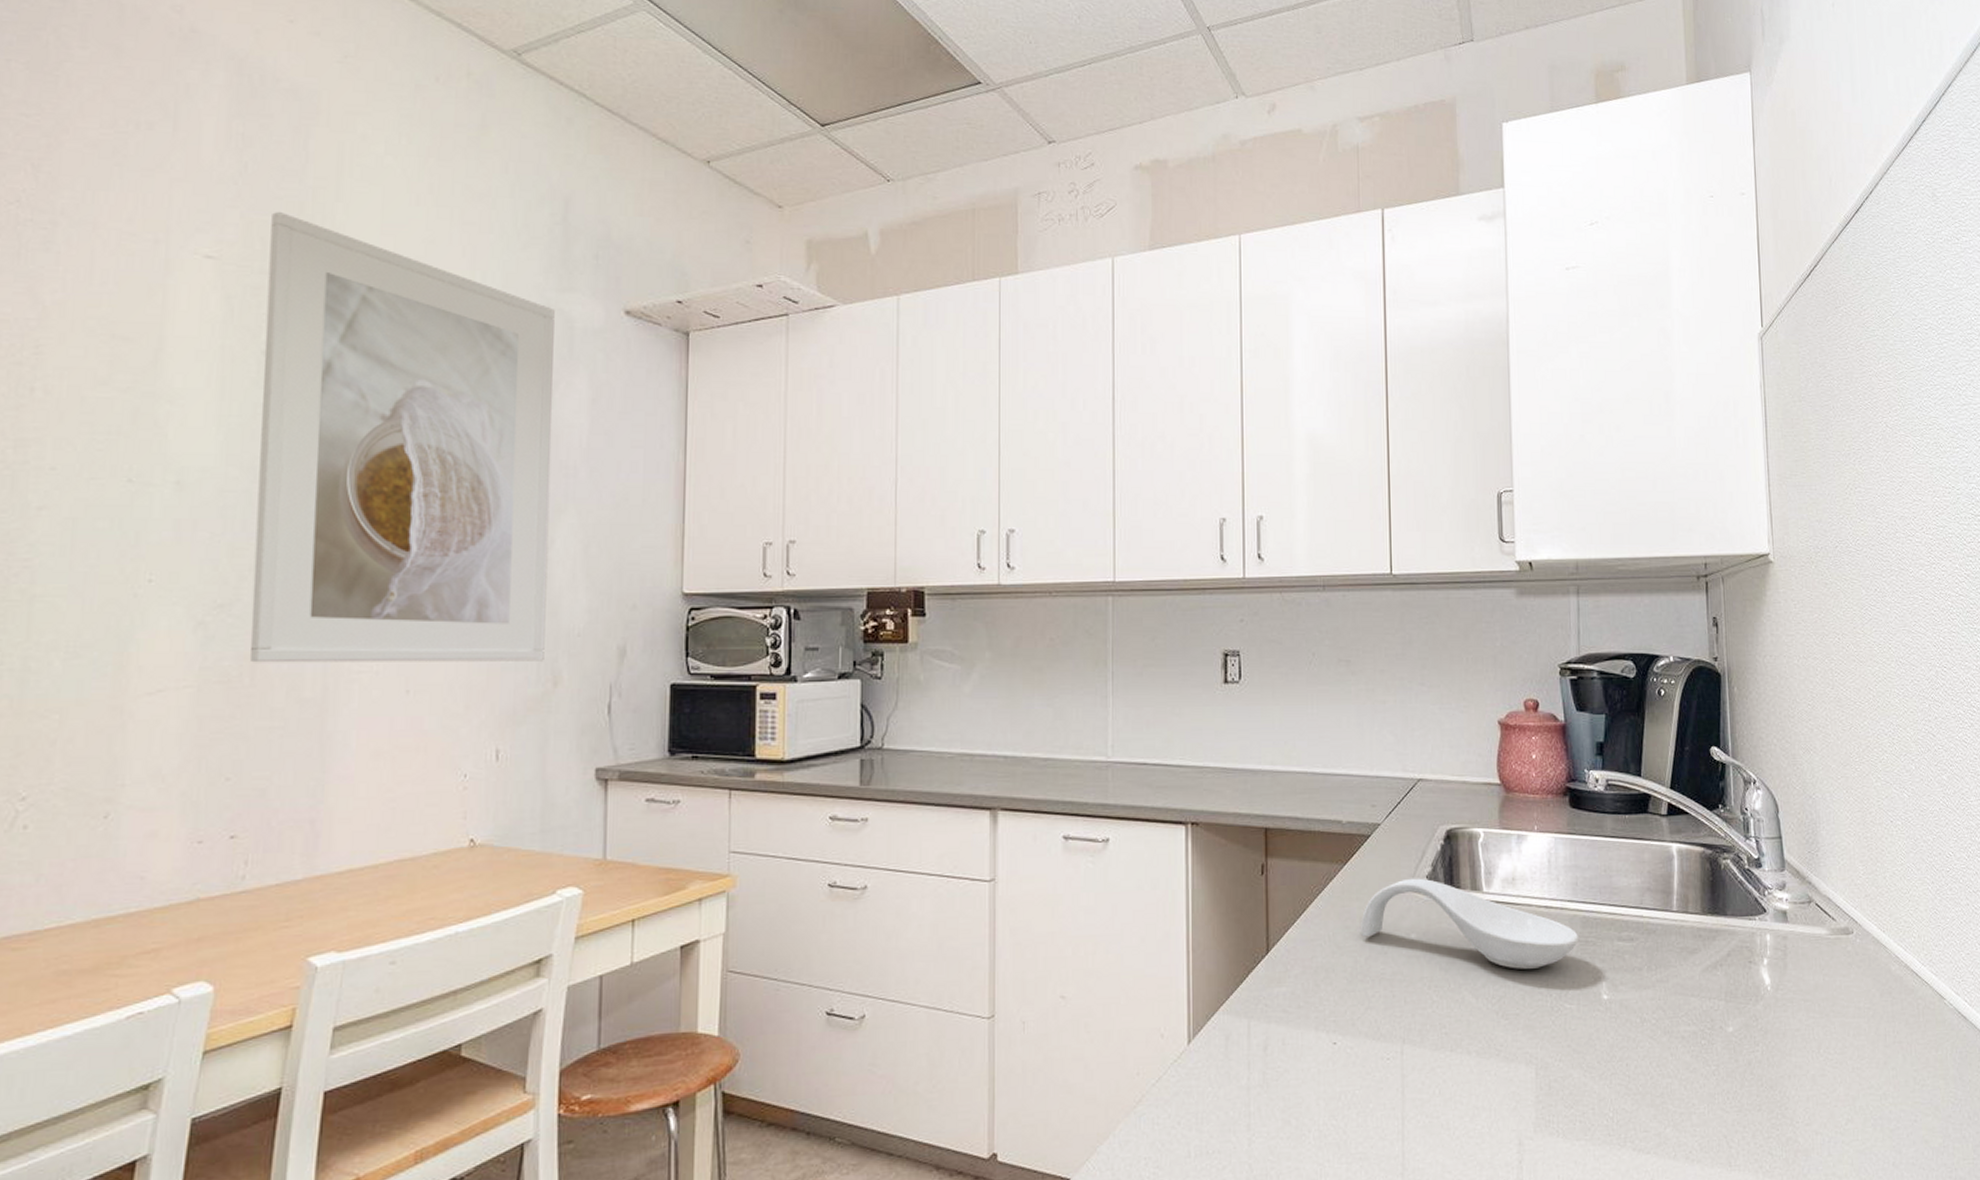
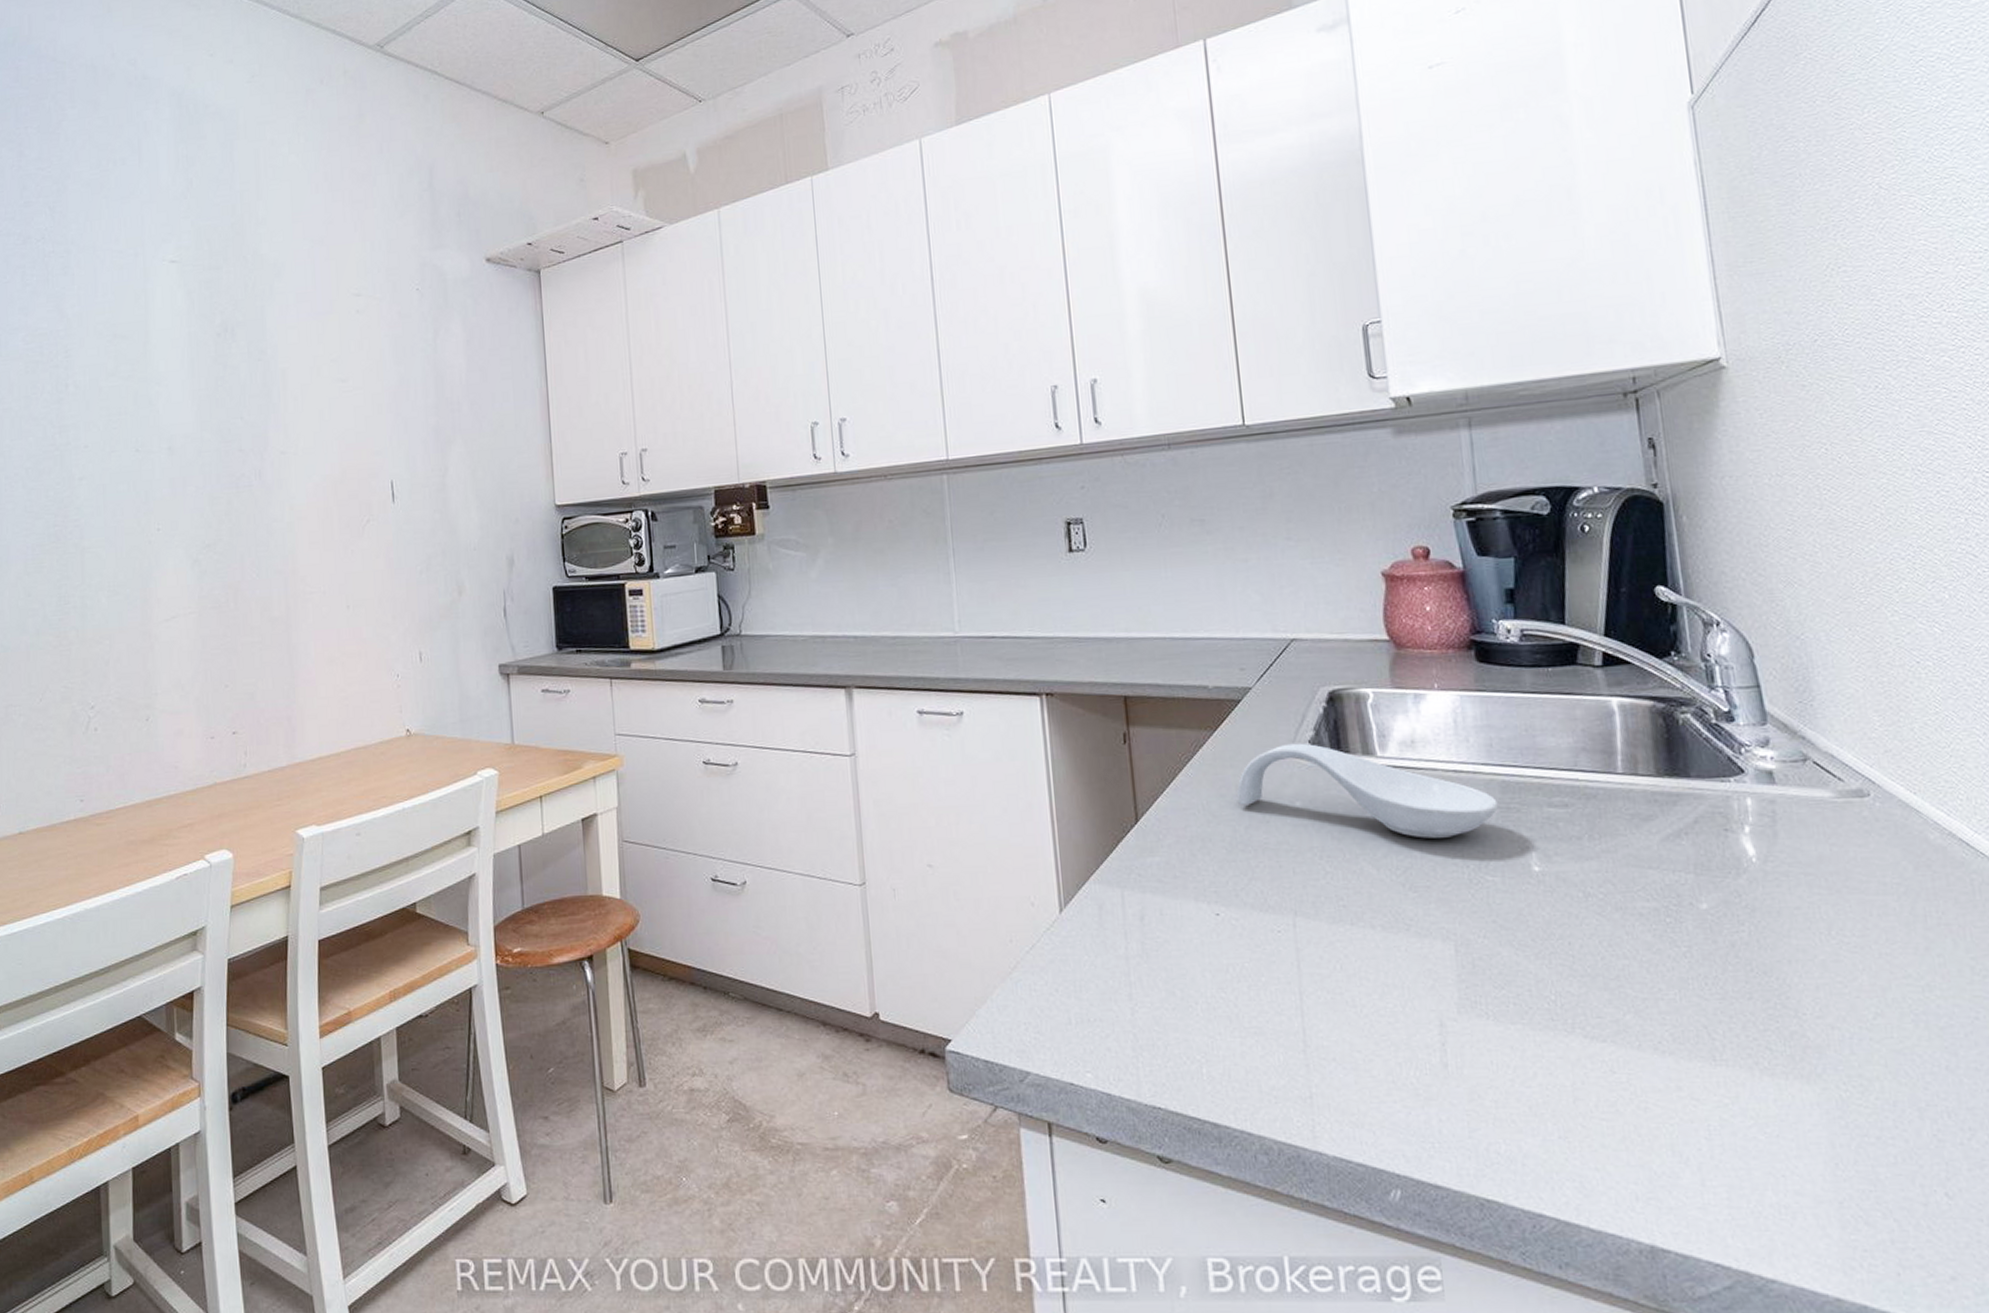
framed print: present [250,212,555,663] -> none [213,216,449,591]

